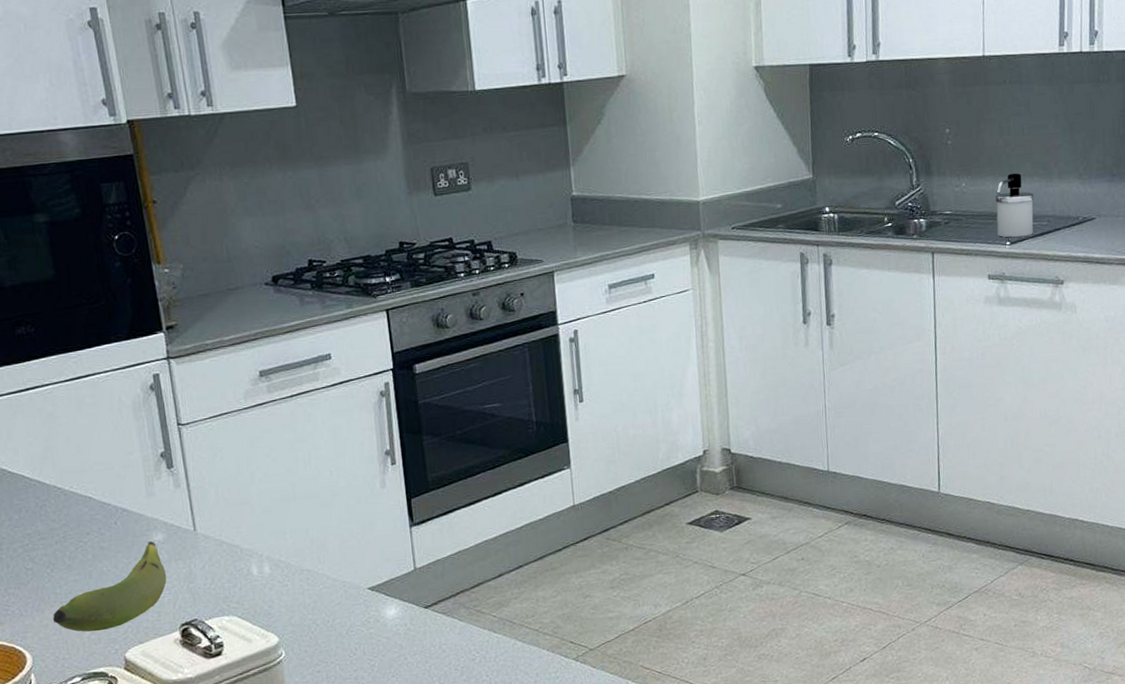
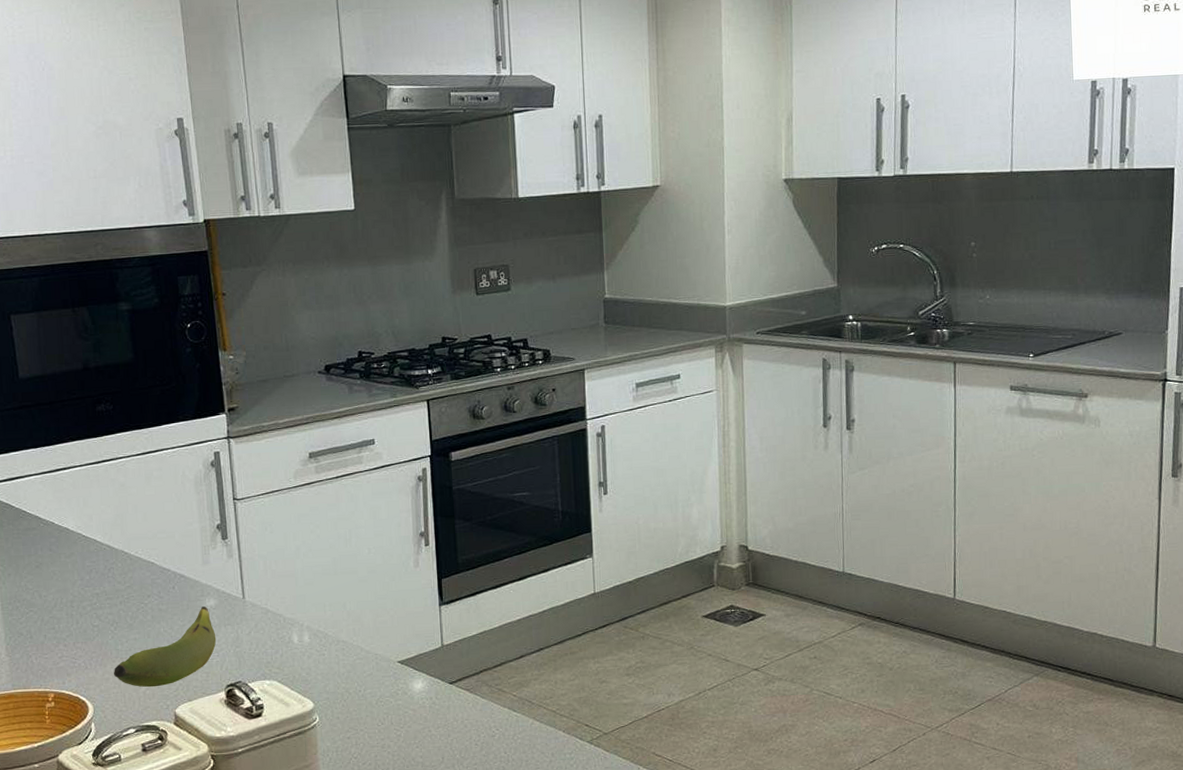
soap dispenser: present [995,173,1034,238] -> none [1020,286,1059,350]

